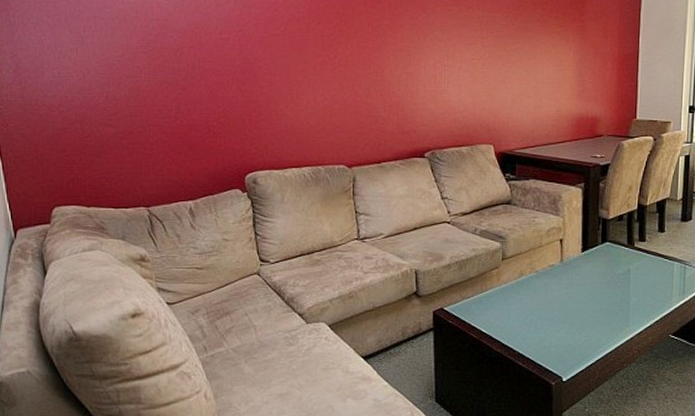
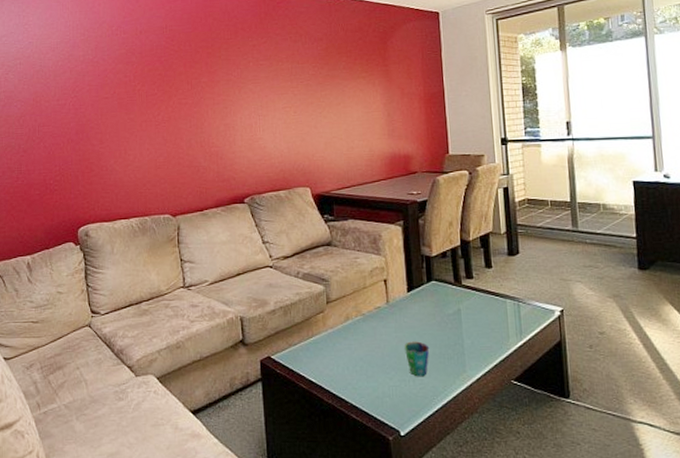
cup: none [574,298,598,330] -> present [405,341,430,377]

